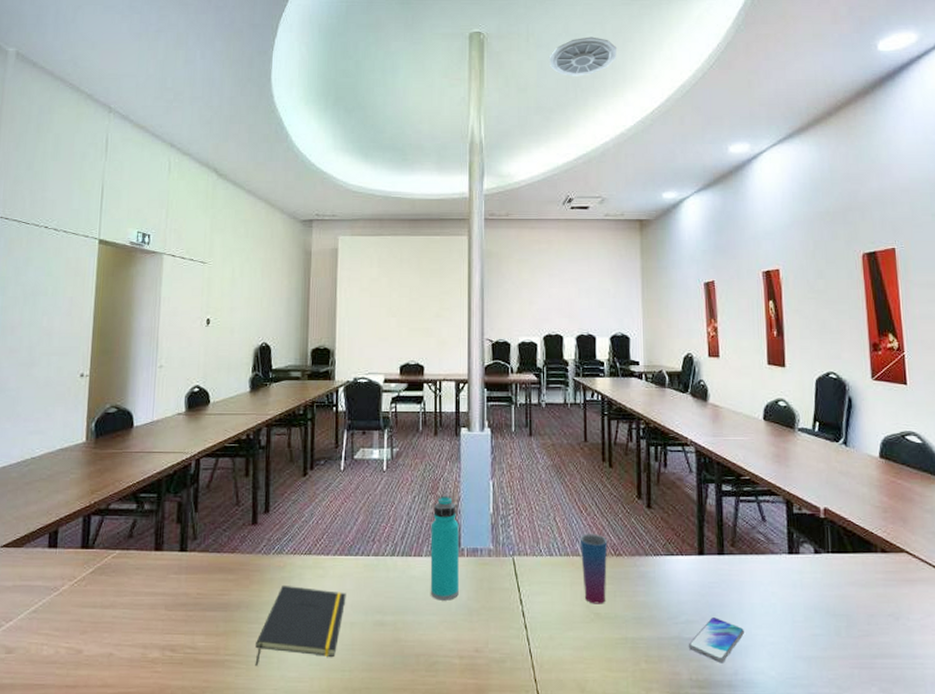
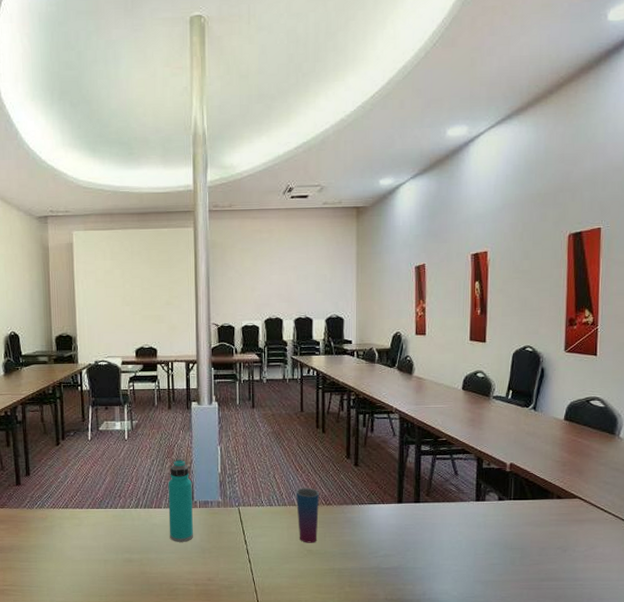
notepad: present [255,584,346,666] -> none [28,532,100,593]
ceiling vent: present [549,37,618,76] -> none [270,16,340,61]
smartphone: present [688,617,744,664] -> none [385,552,433,587]

